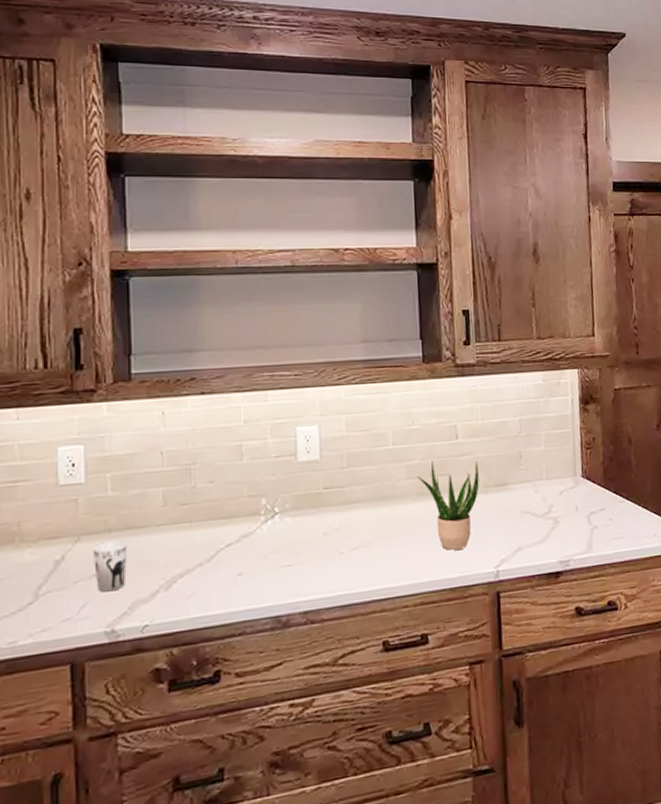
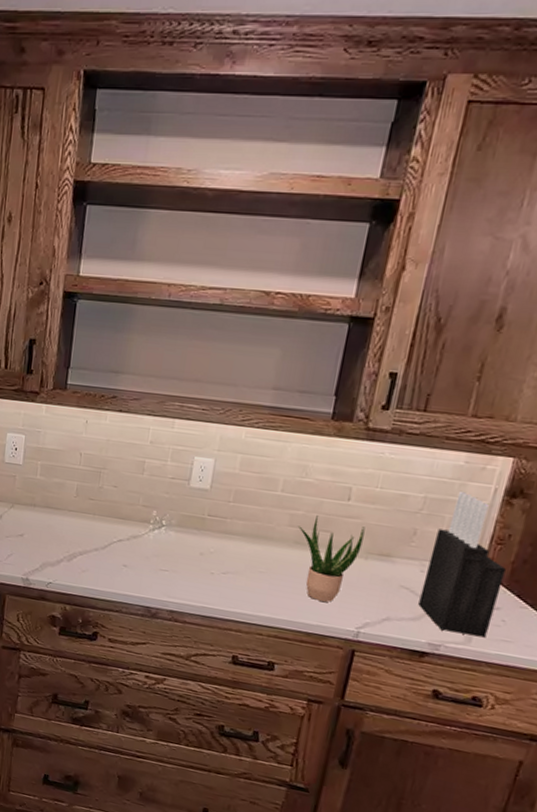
cup: present [92,540,128,593] -> none [20,512,46,551]
knife block: none [538,407,602,545] -> present [418,490,506,638]

